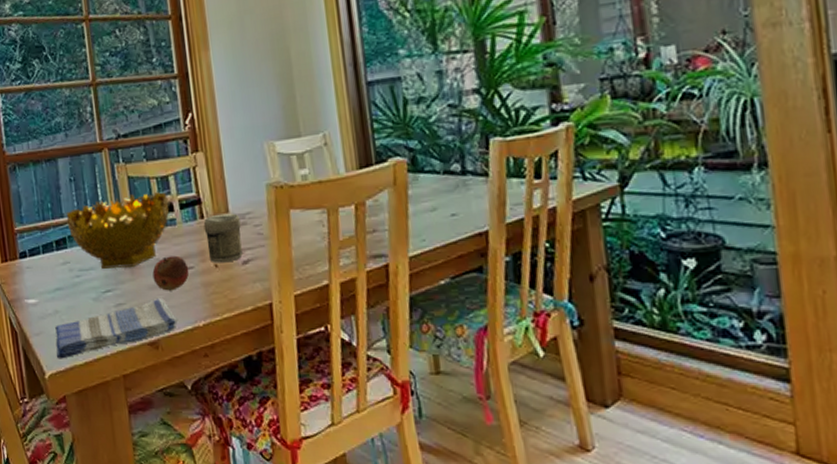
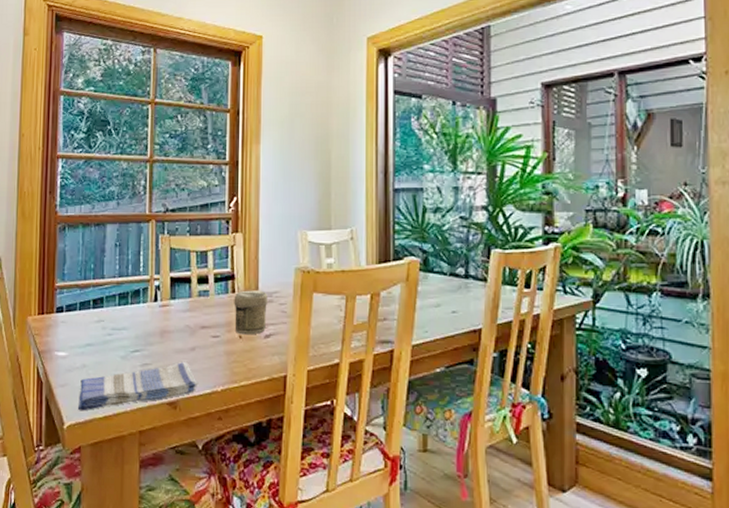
decorative bowl: present [66,192,170,269] -> none [107,264,205,331]
fruit: present [152,255,189,291] -> none [181,324,215,356]

